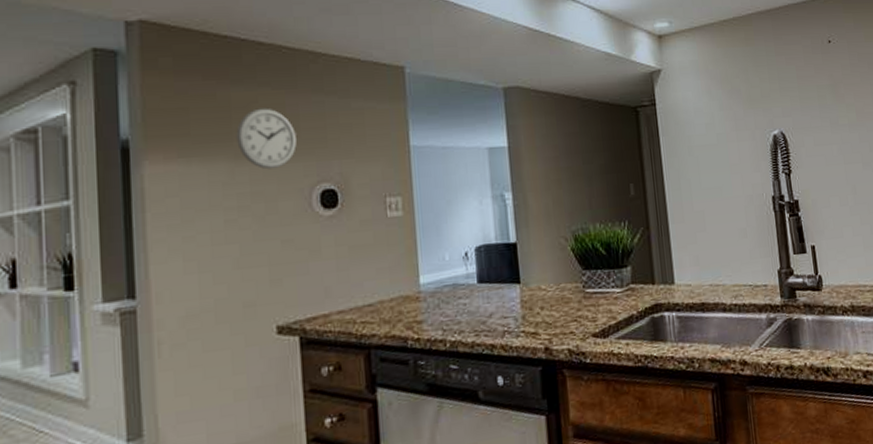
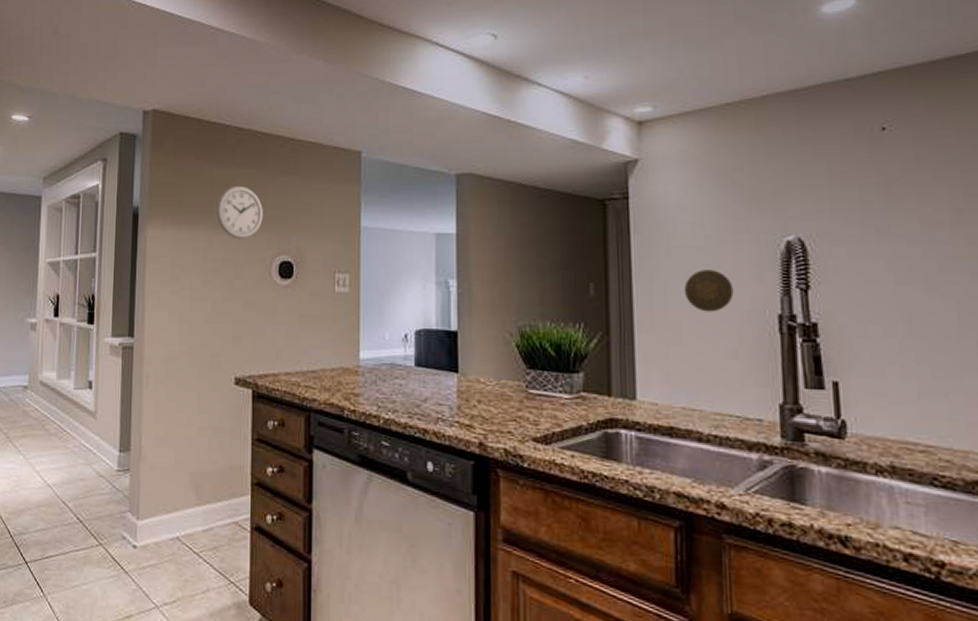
decorative plate: none [703,163,740,200] -> present [684,270,734,312]

